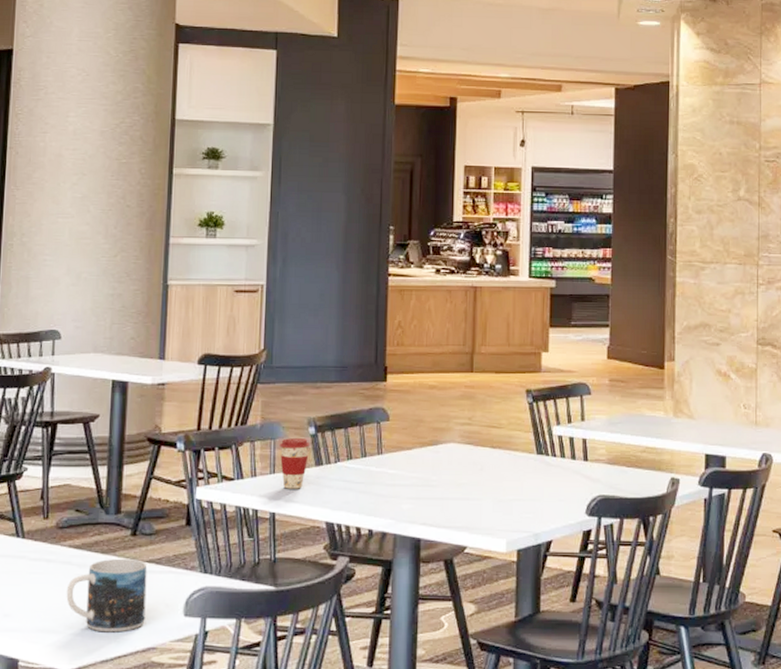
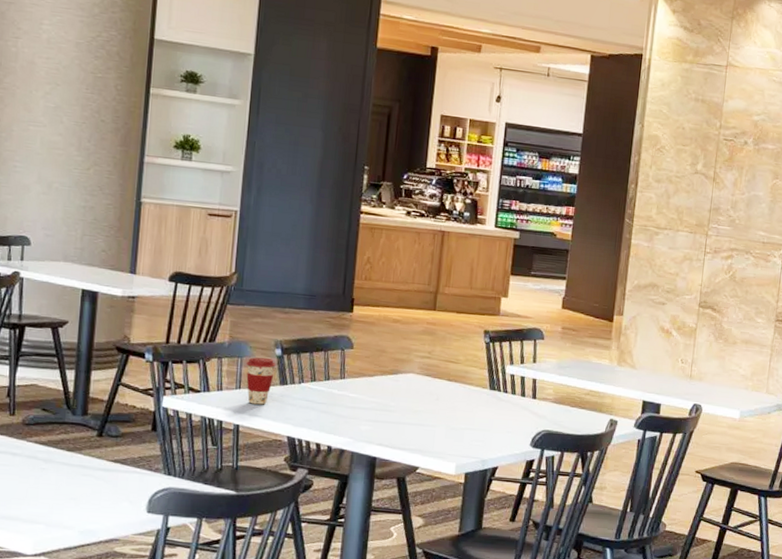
mug: present [66,558,147,633] -> none [31,456,113,524]

